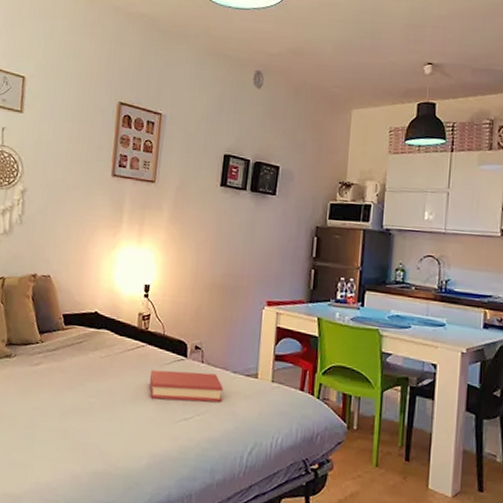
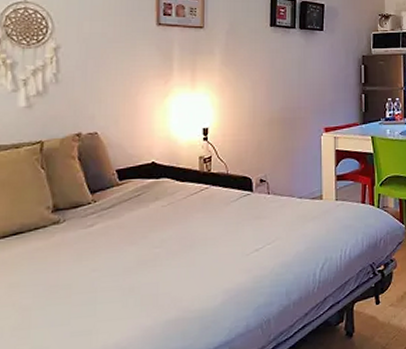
hardback book: present [149,369,224,403] -> none [217,202,291,237]

